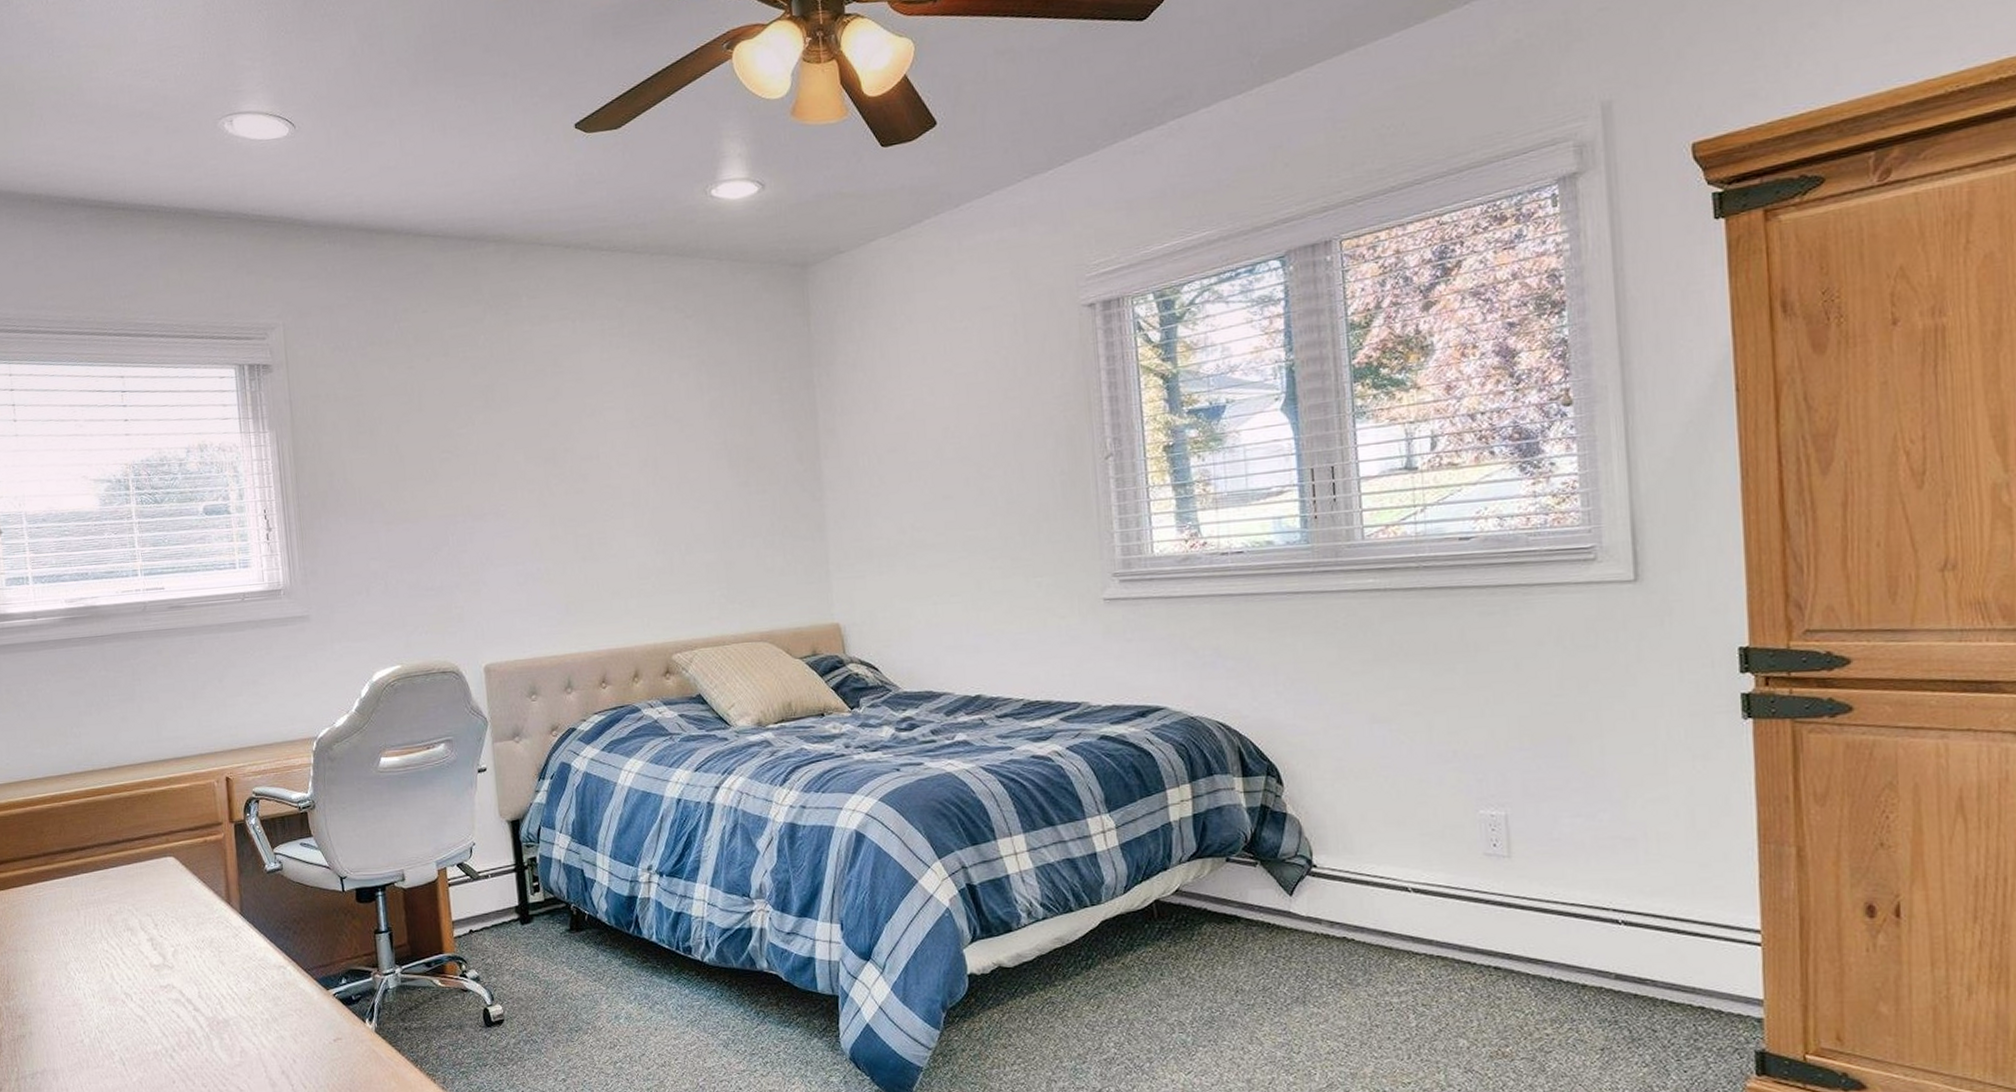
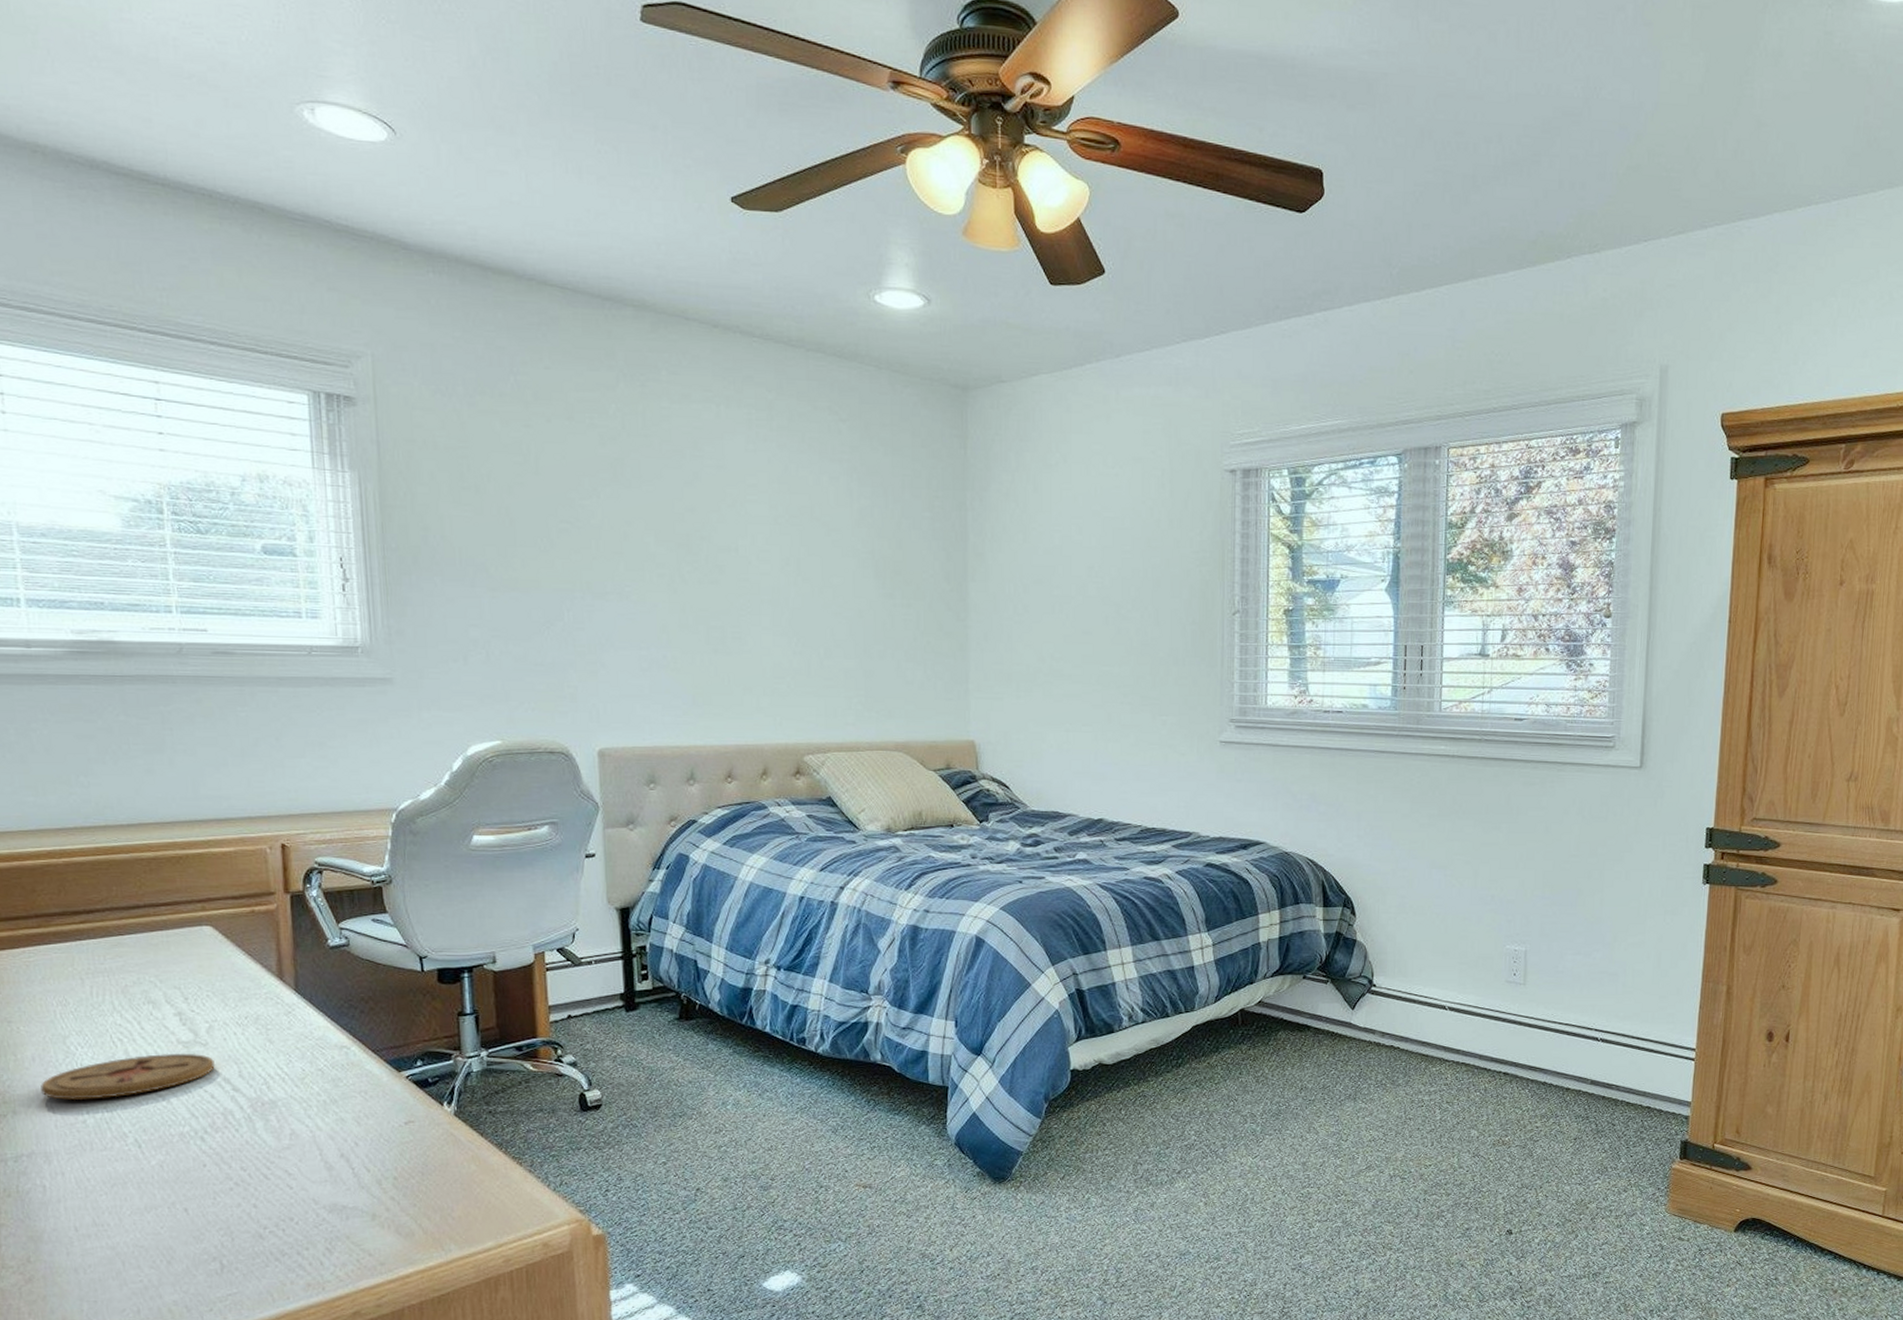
coaster: none [49,975,180,1021] -> present [41,1053,216,1100]

